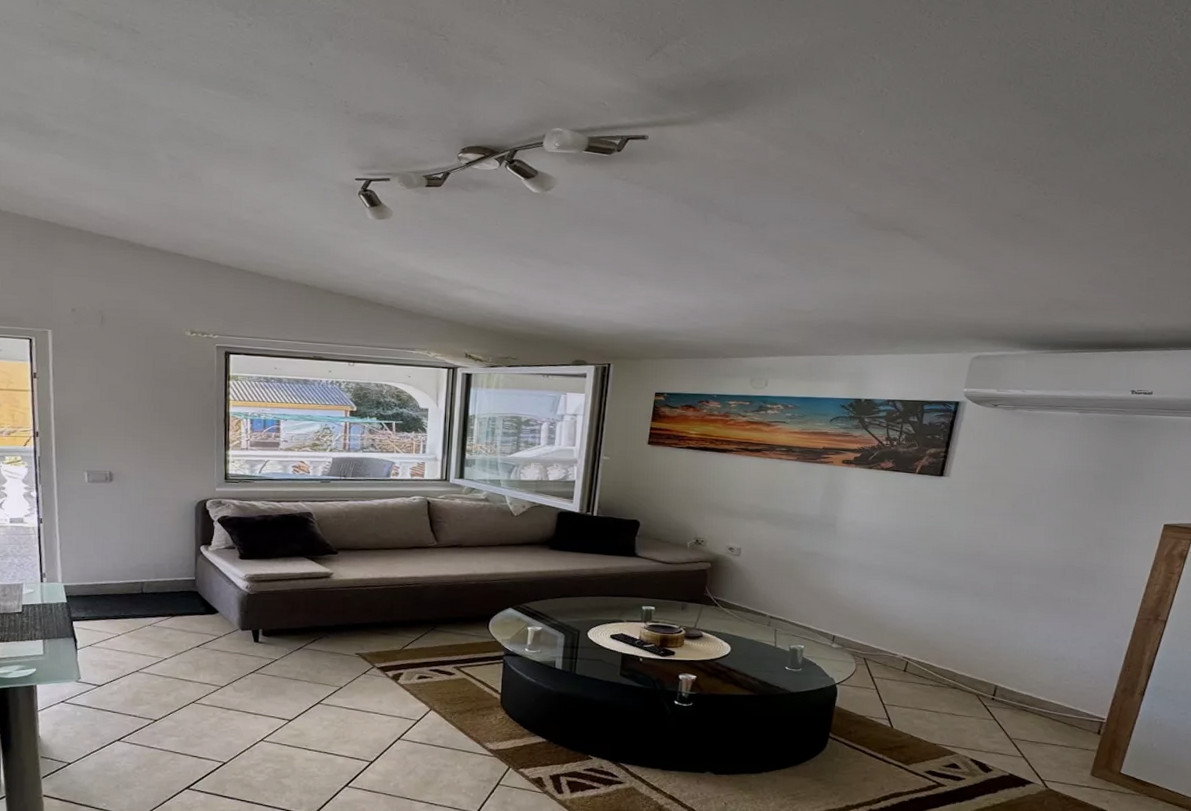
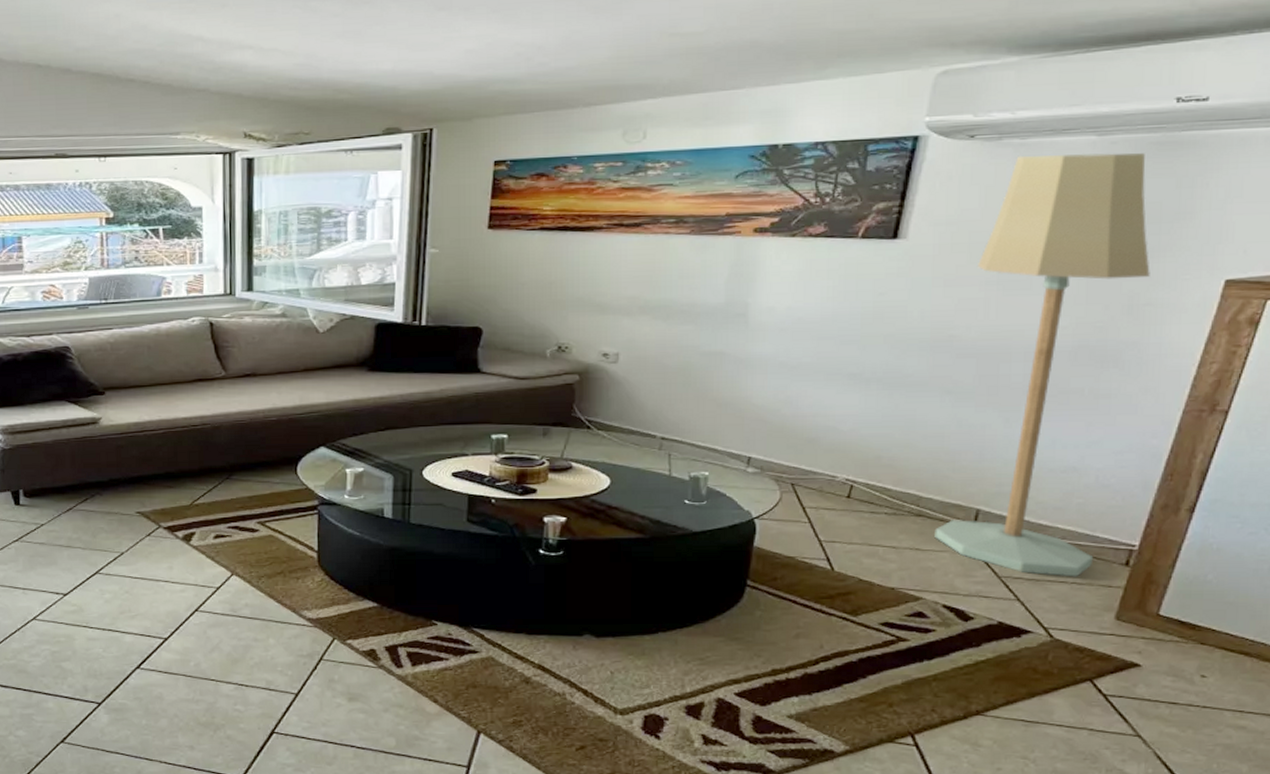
floor lamp: none [965,422,1115,741] -> present [934,152,1150,577]

